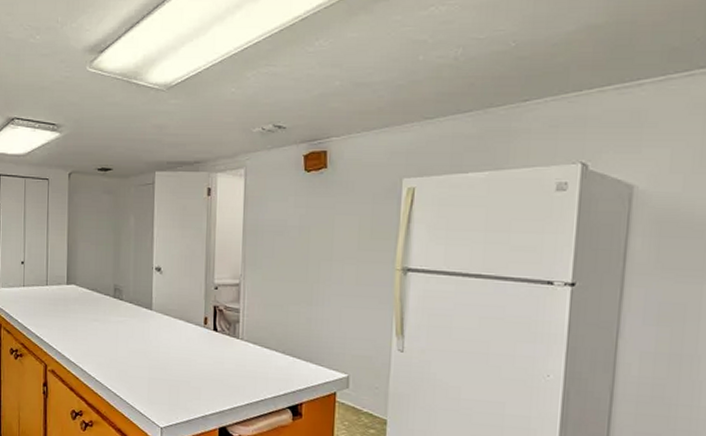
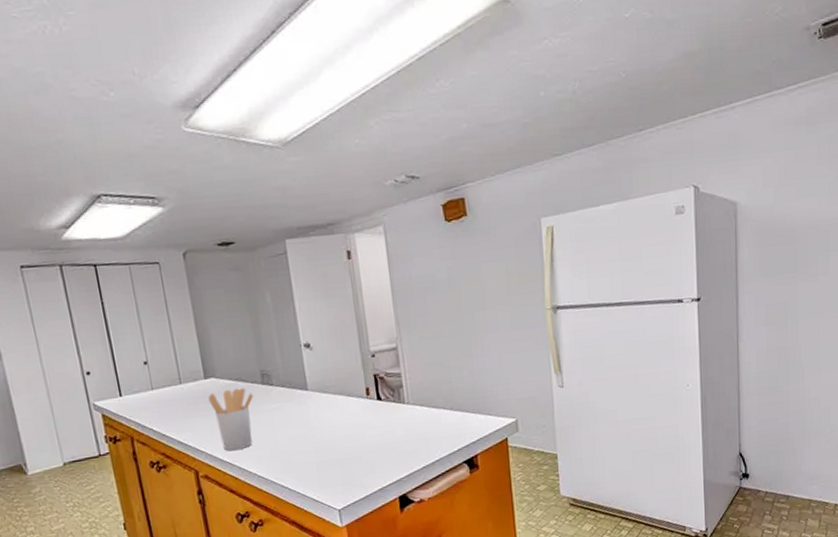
utensil holder: none [67,297,105,353] -> present [208,387,254,451]

